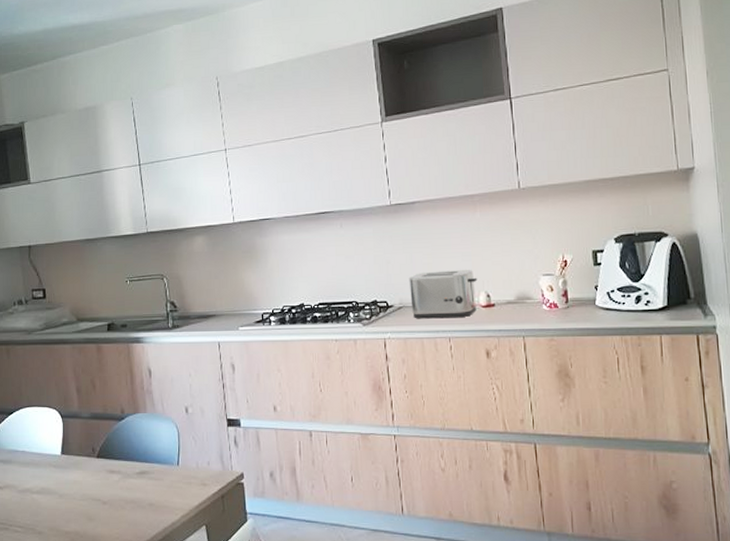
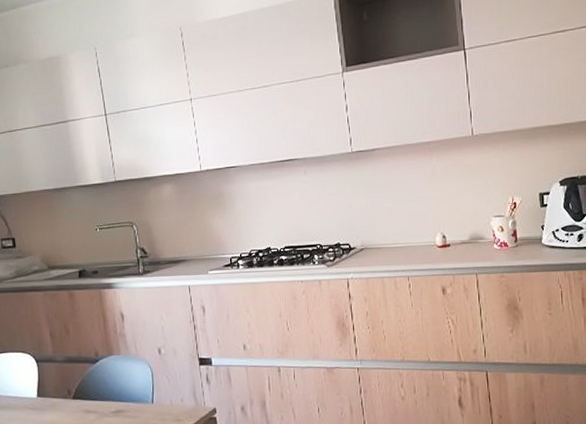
toaster: present [408,270,478,319] -> none [369,213,434,260]

